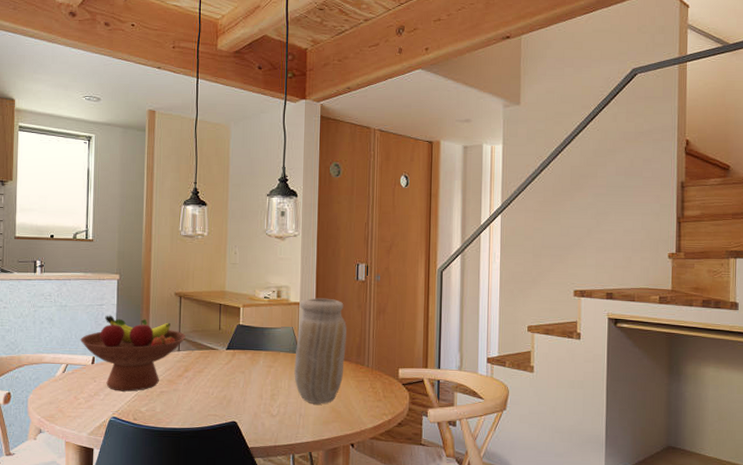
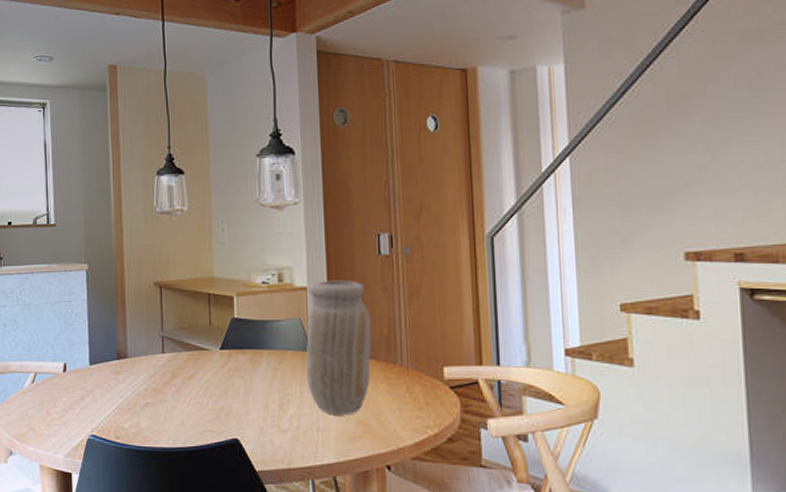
fruit bowl: present [80,315,186,392] -> none [48,312,170,404]

